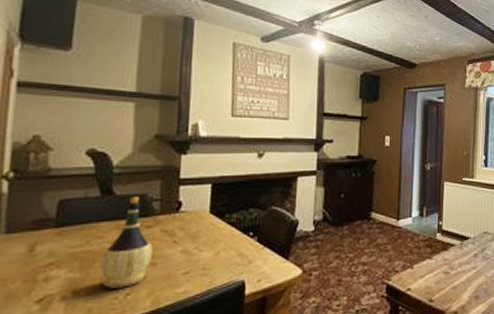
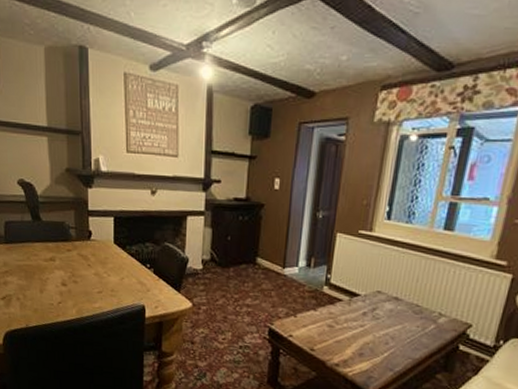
wine bottle: present [99,196,153,289] -> none [38,223,73,297]

